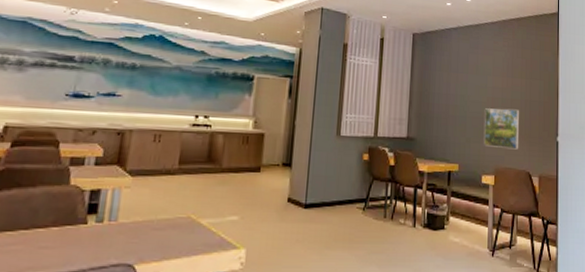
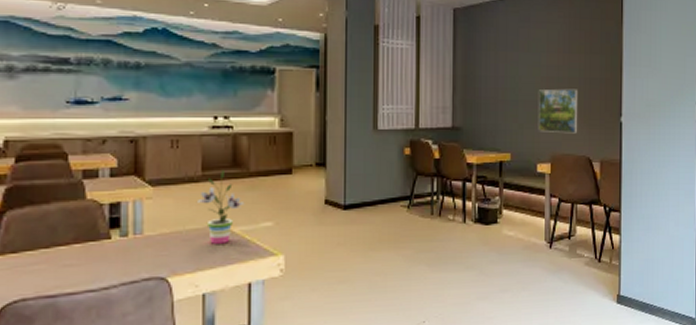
potted plant: none [171,164,215,234] -> present [198,169,245,244]

